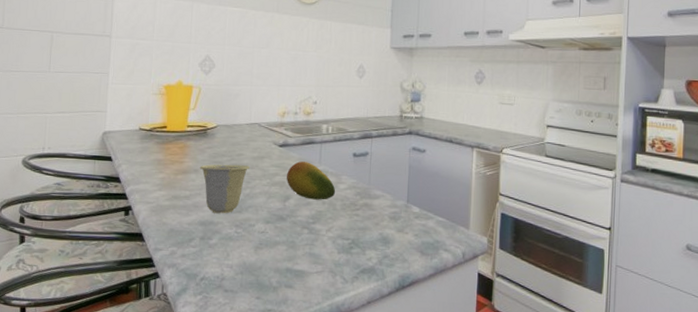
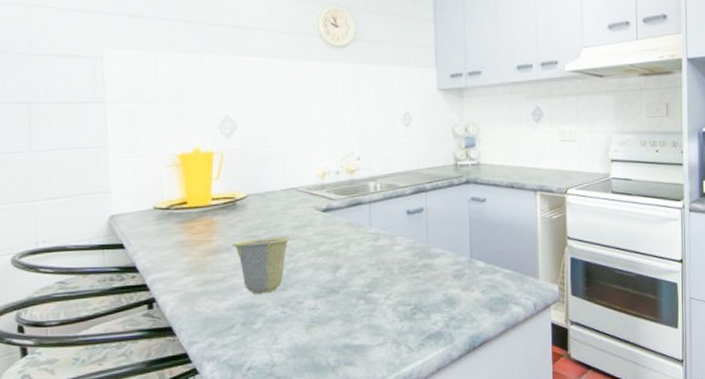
fruit: present [287,161,336,200] -> none [334,225,391,267]

